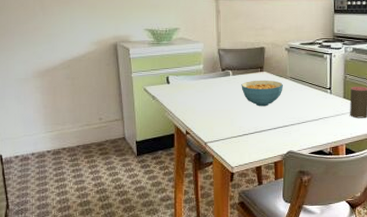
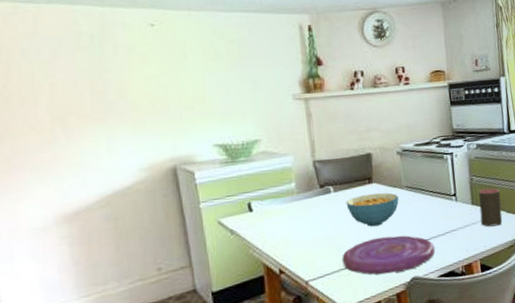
plate: none [234,116,309,145] -> present [342,235,436,275]

